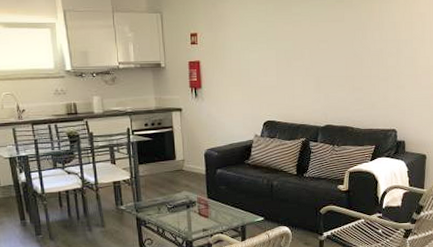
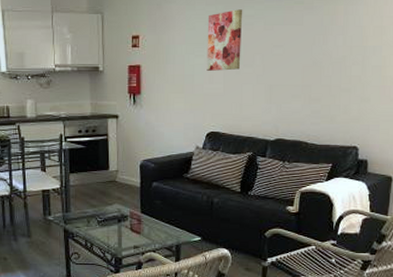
wall art: none [259,8,291,65] -> present [206,9,243,71]

